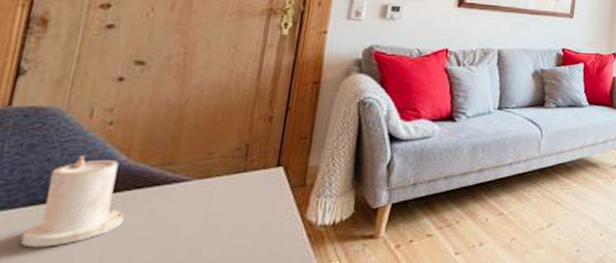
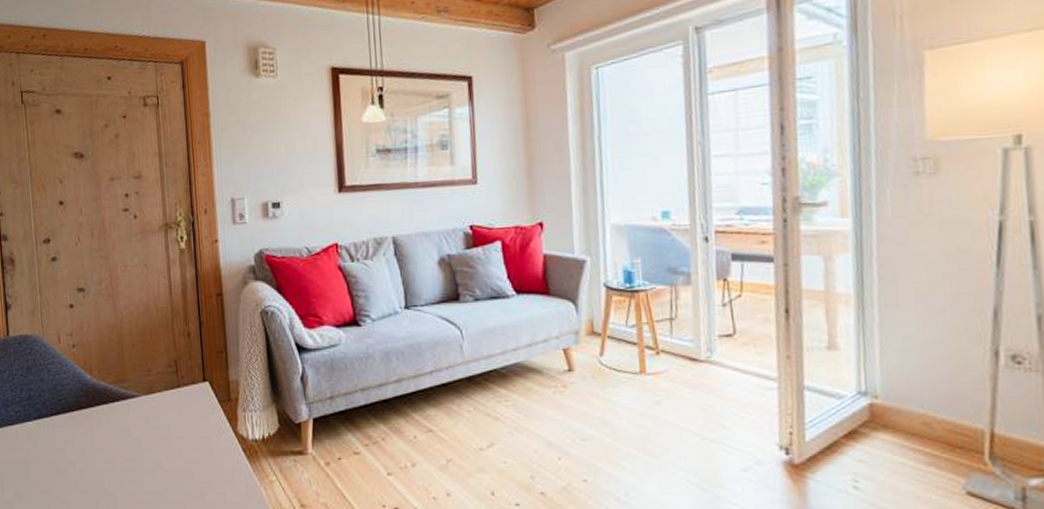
candle: present [20,155,125,248] -> none [39,375,101,454]

